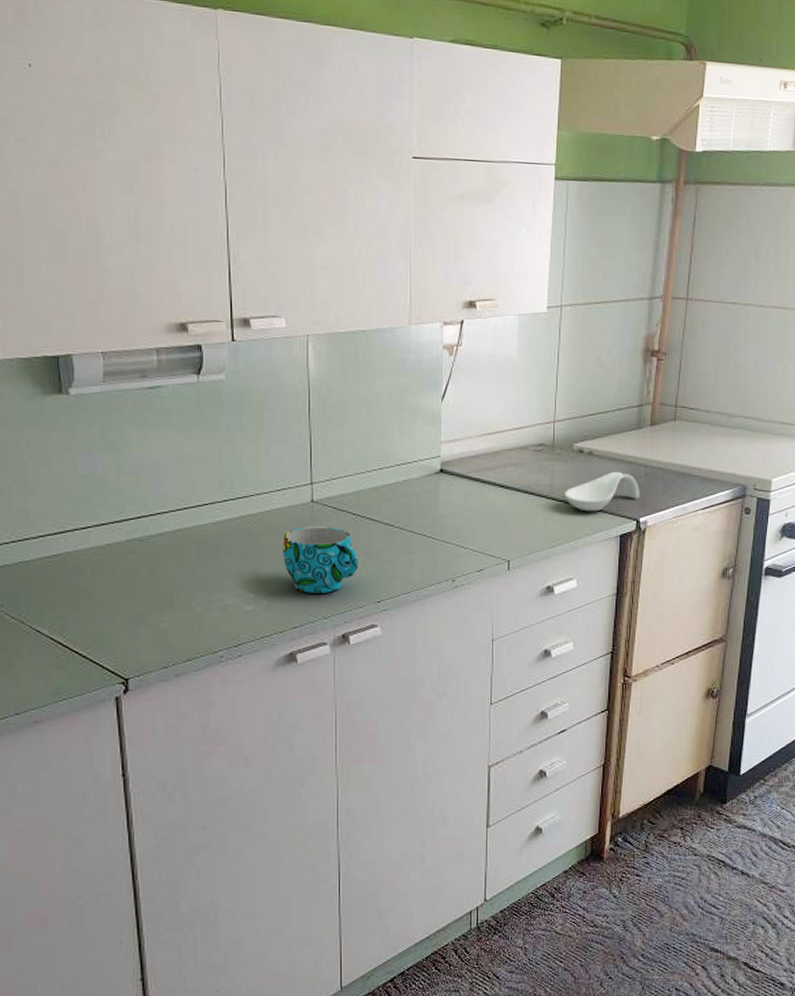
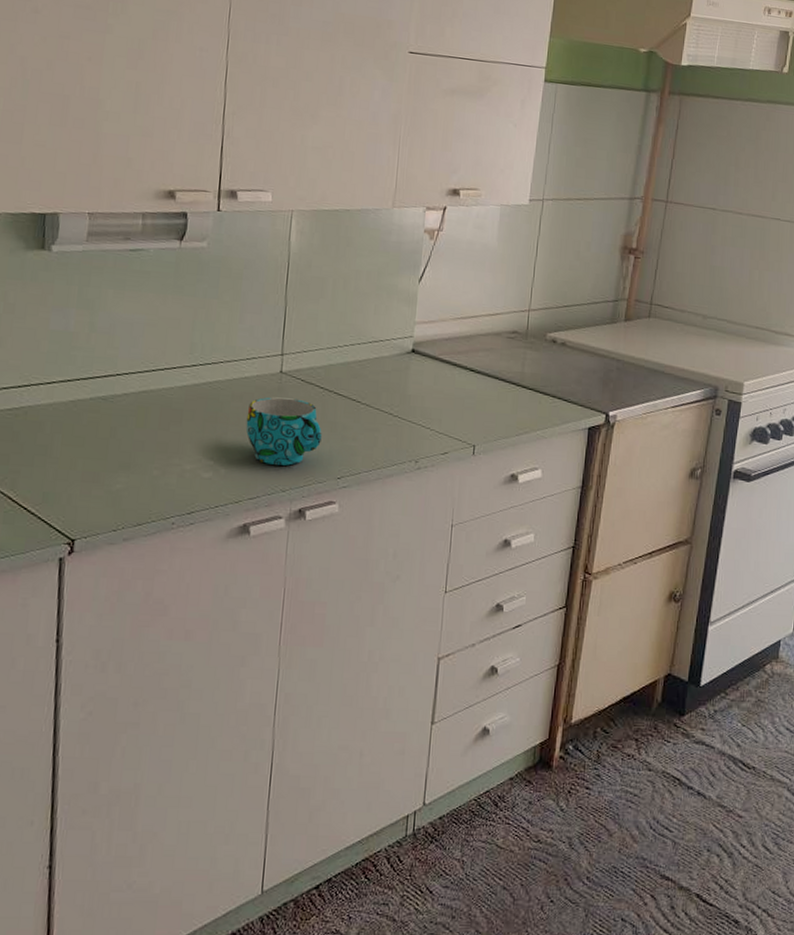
spoon rest: present [563,471,639,512] -> none [534,363,610,403]

